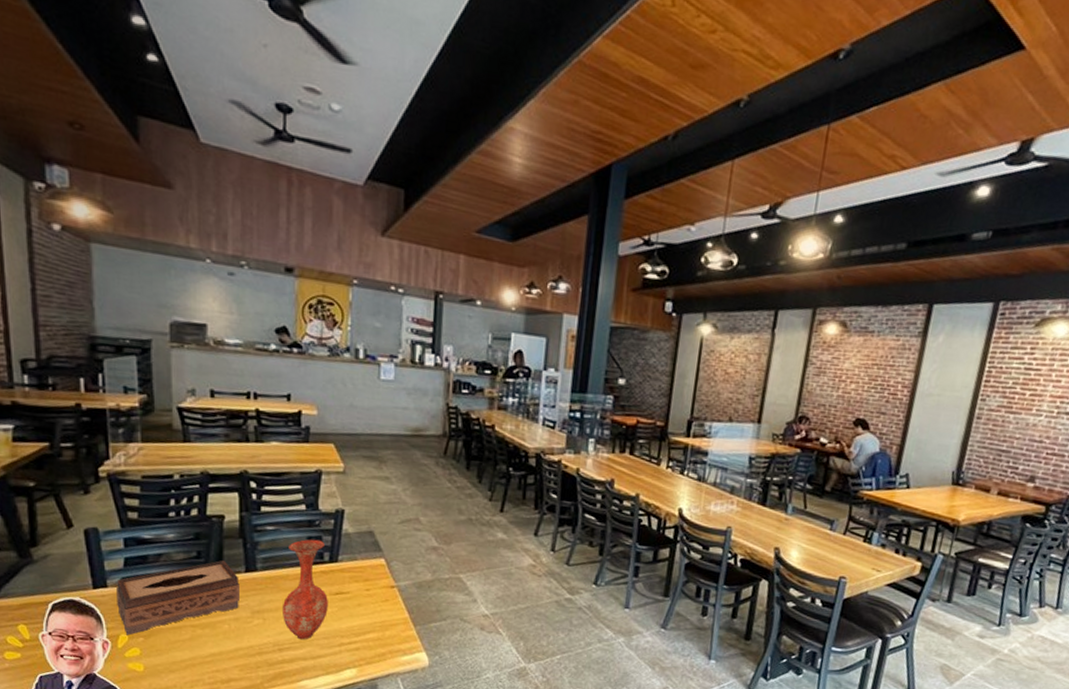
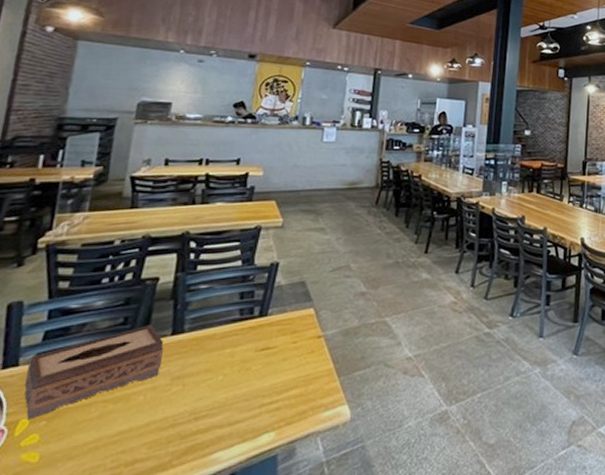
vase: present [281,539,328,640] -> none [203,294,256,405]

